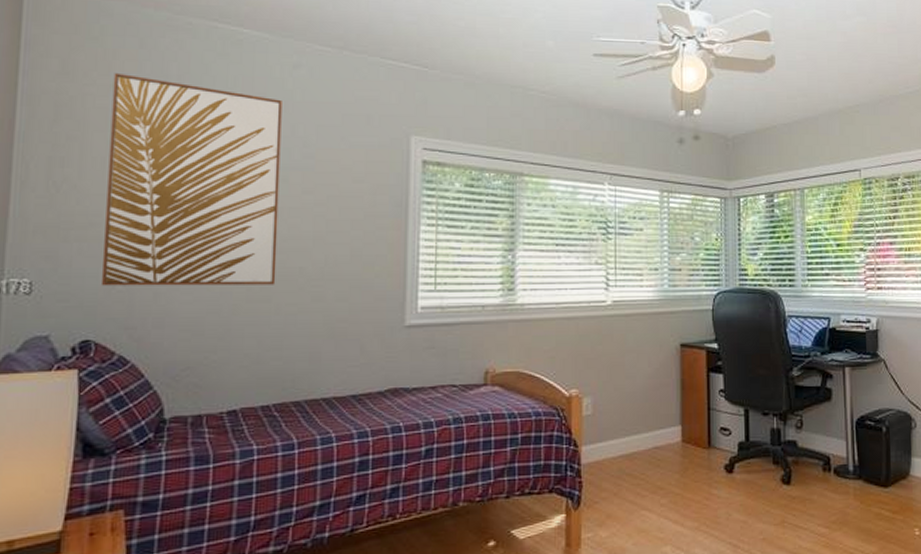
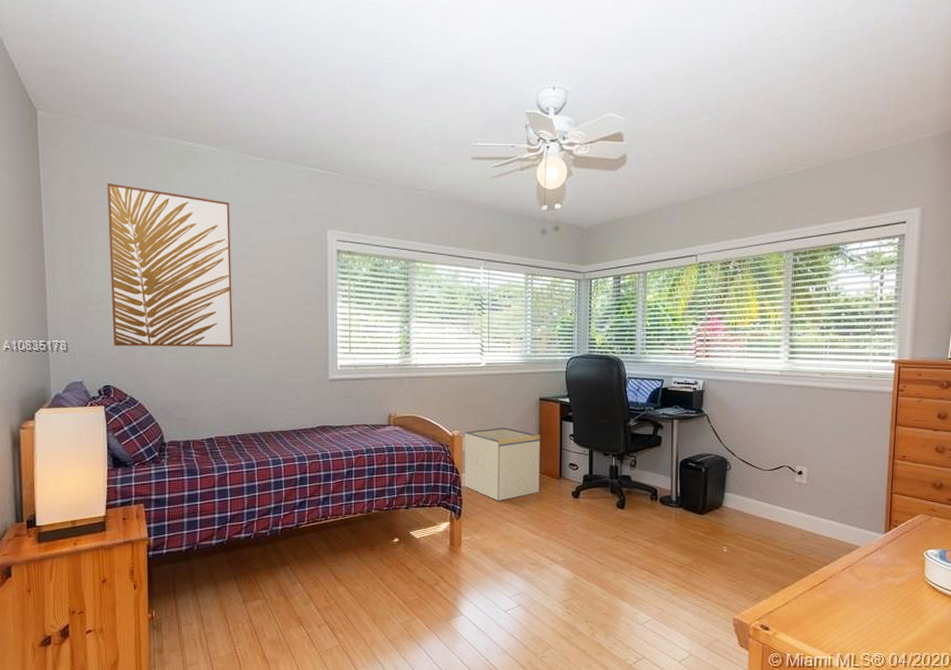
storage bin: none [584,383,683,481] -> present [464,427,540,501]

